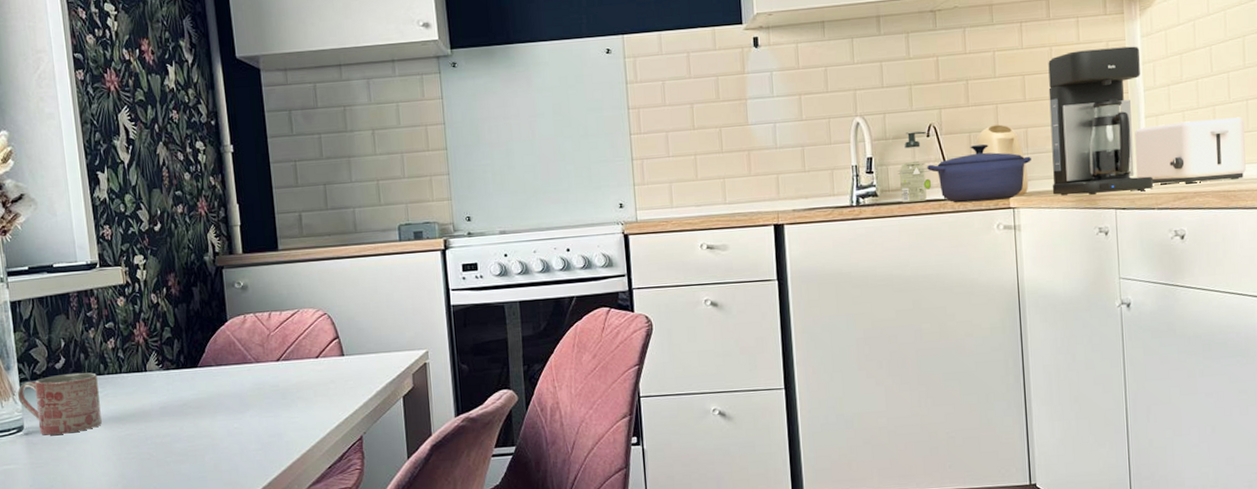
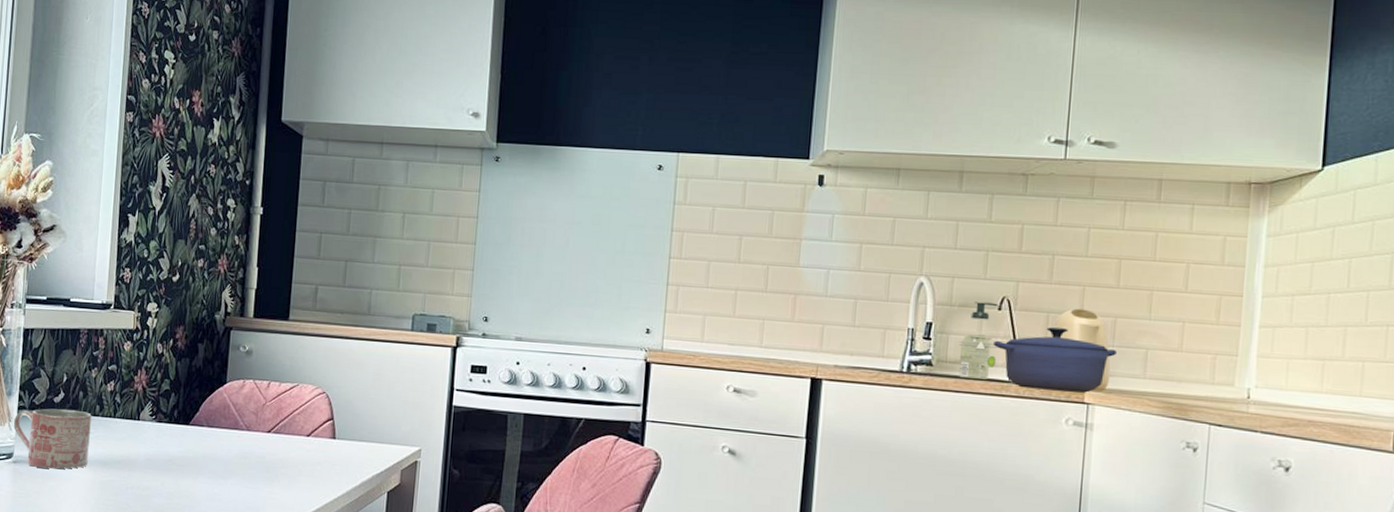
coffee maker: present [1048,46,1154,196] -> none [1136,241,1264,410]
toaster: present [1135,117,1246,184] -> none [1239,337,1382,415]

